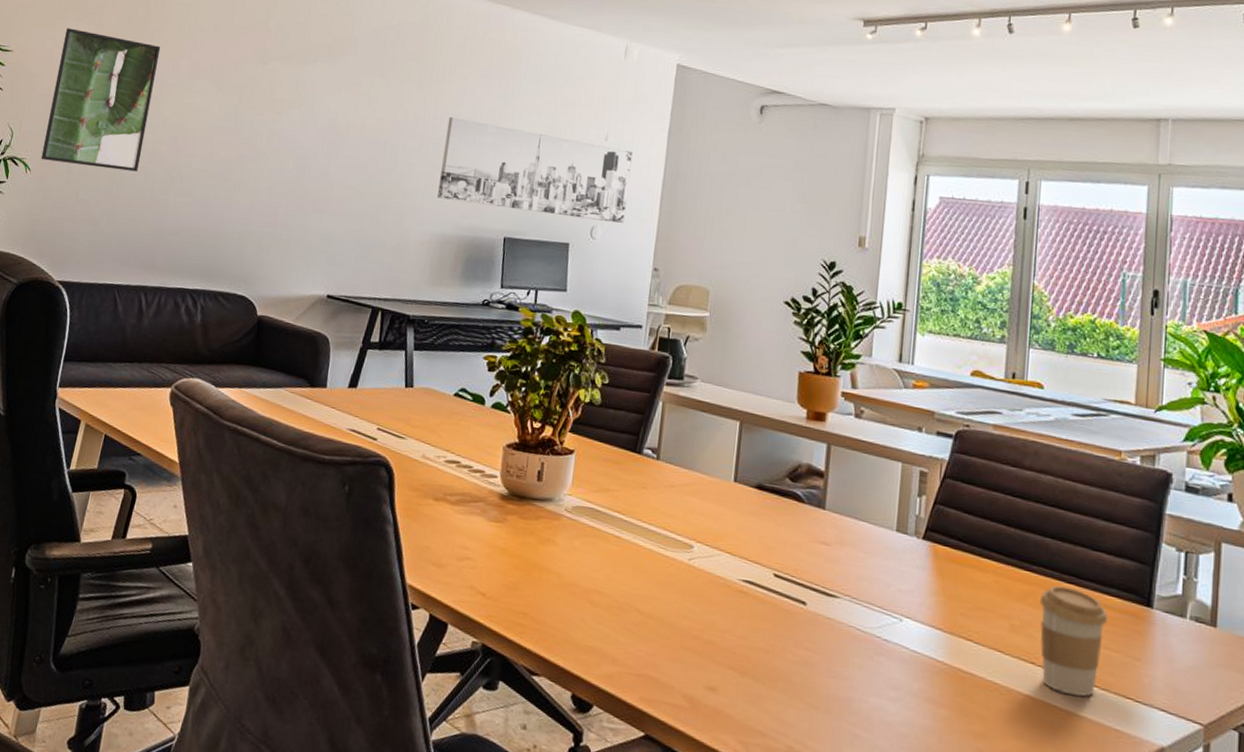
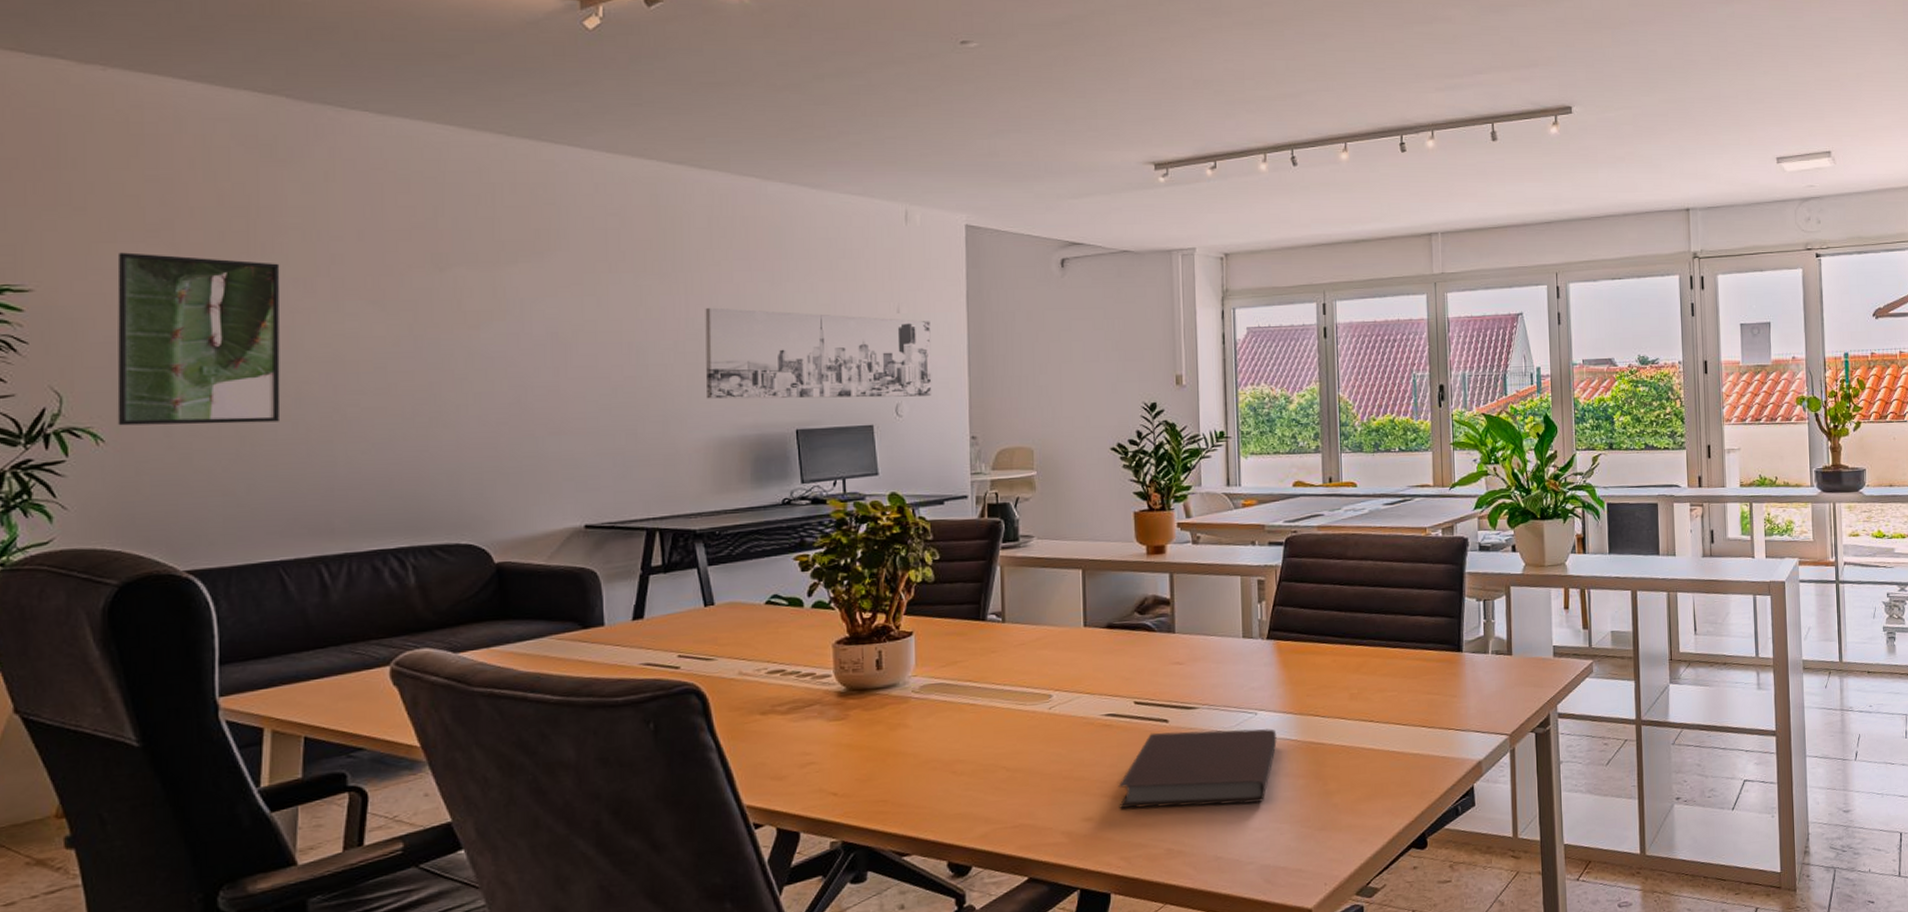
notebook: none [744,612,922,723] -> present [1118,729,1277,809]
coffee cup: present [1039,585,1108,697] -> none [1372,651,1428,739]

